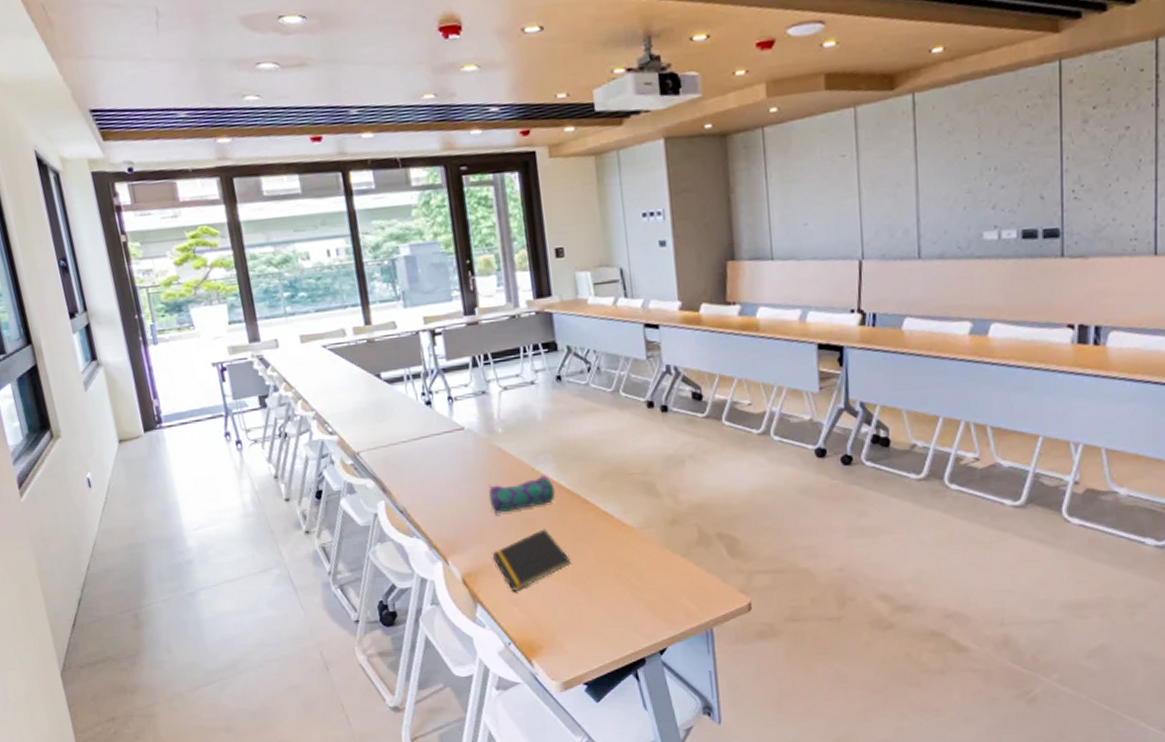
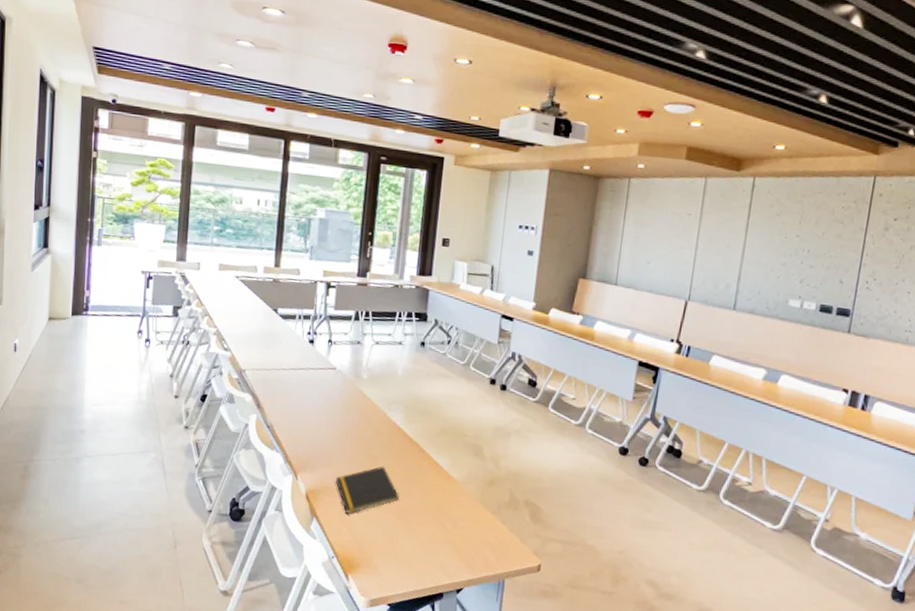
pencil case: present [488,475,556,514] -> none [343,420,400,447]

